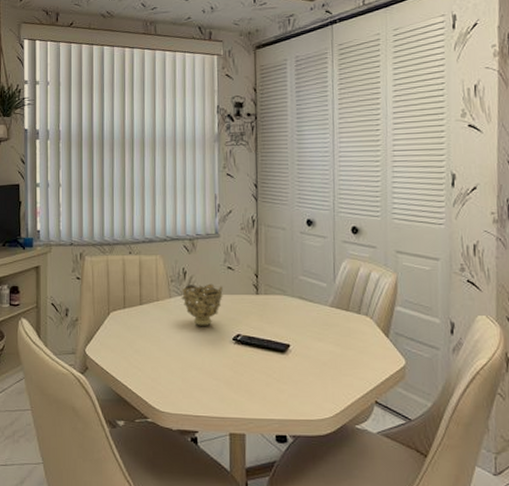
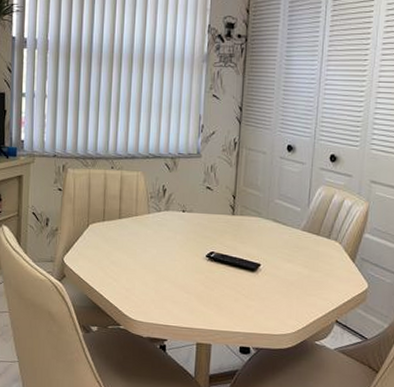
decorative bowl: present [181,283,223,327] -> none [159,202,201,243]

